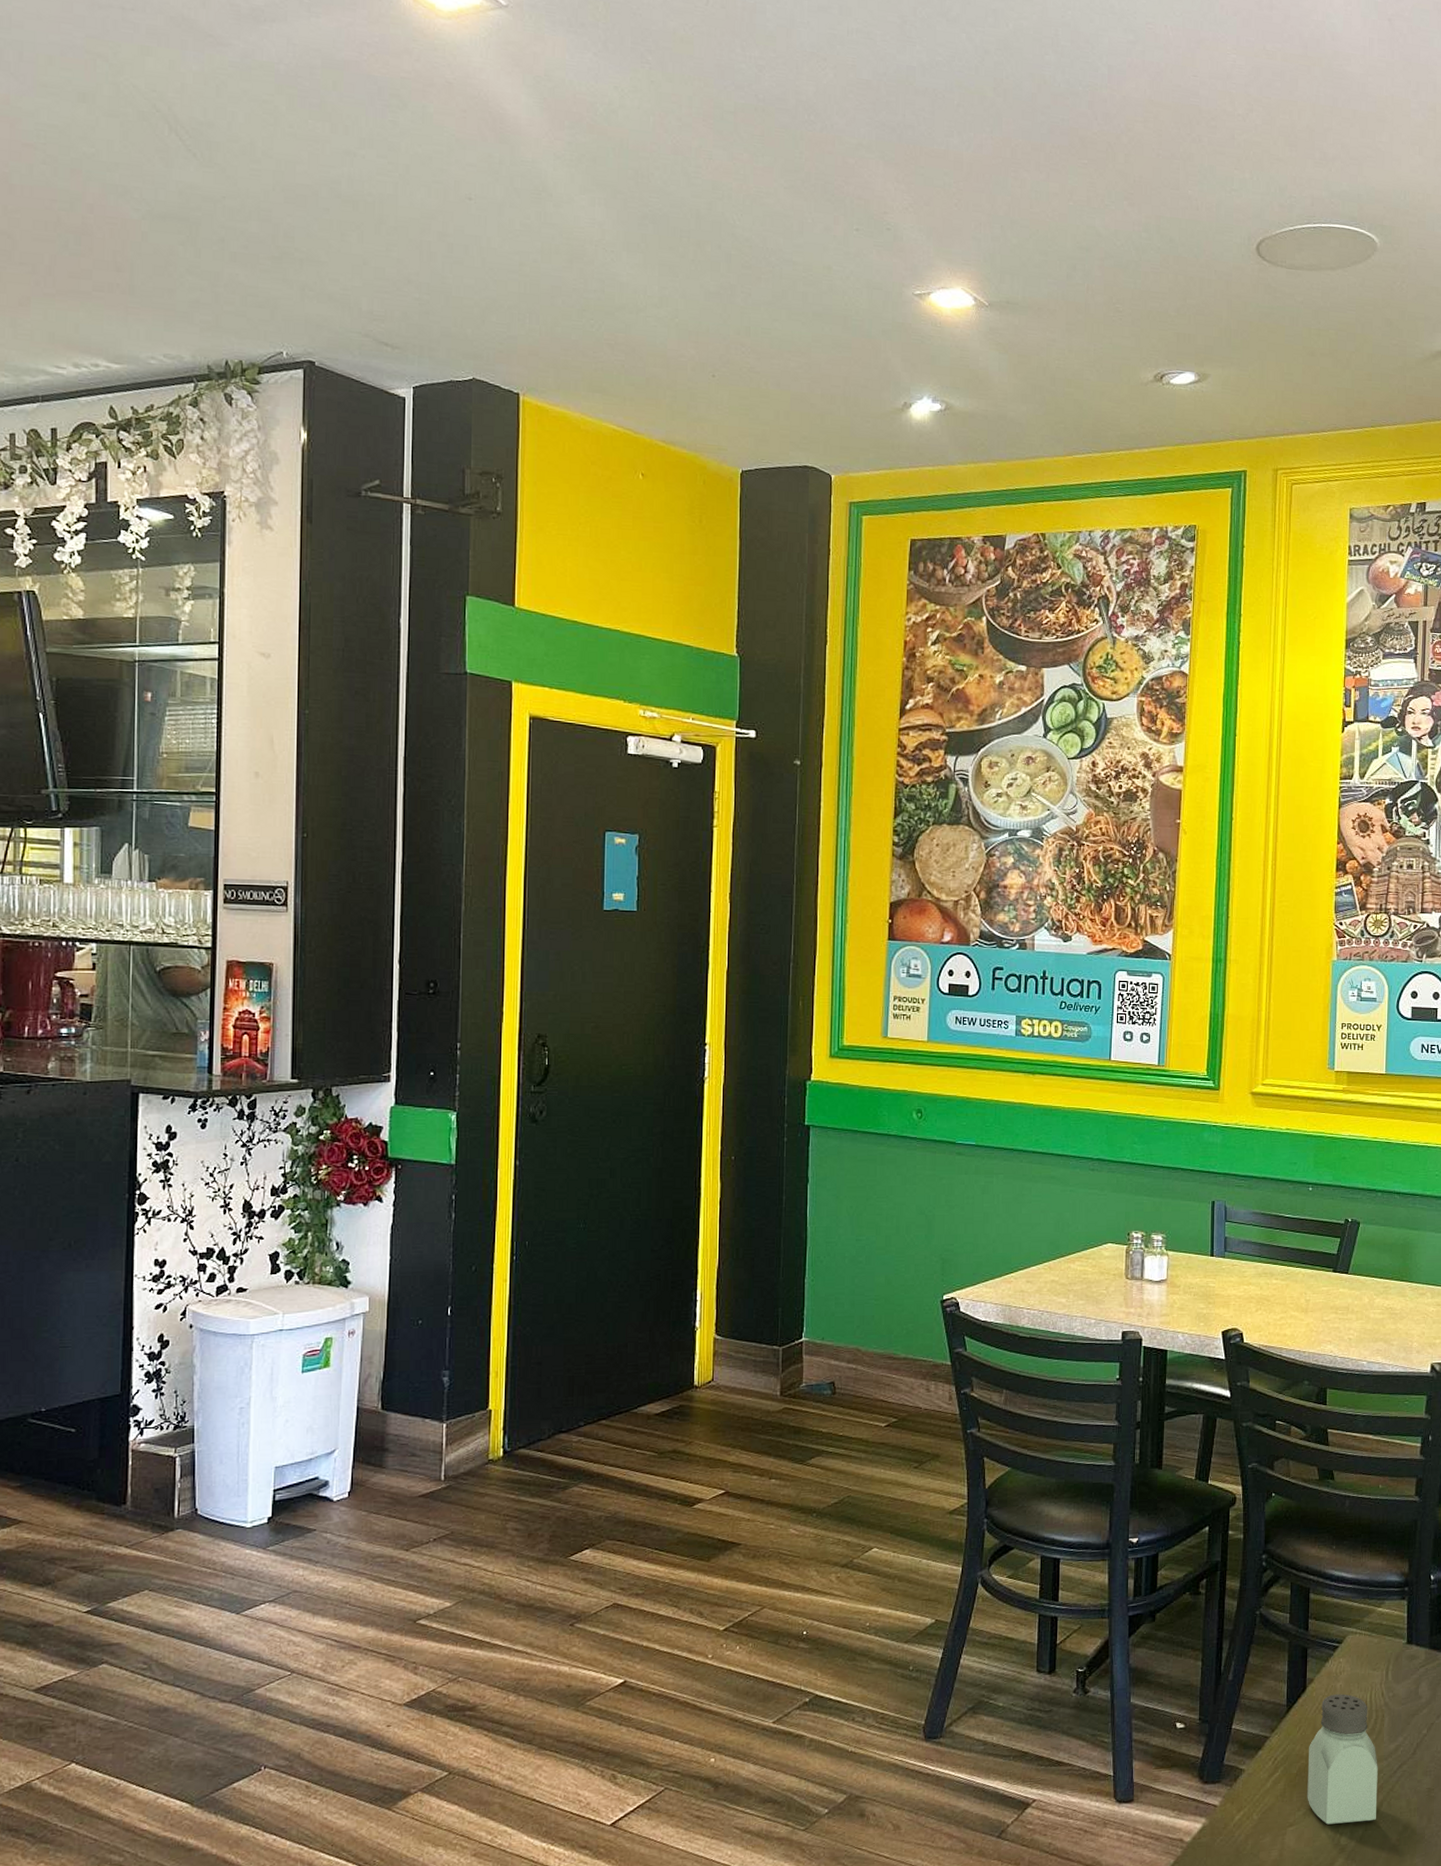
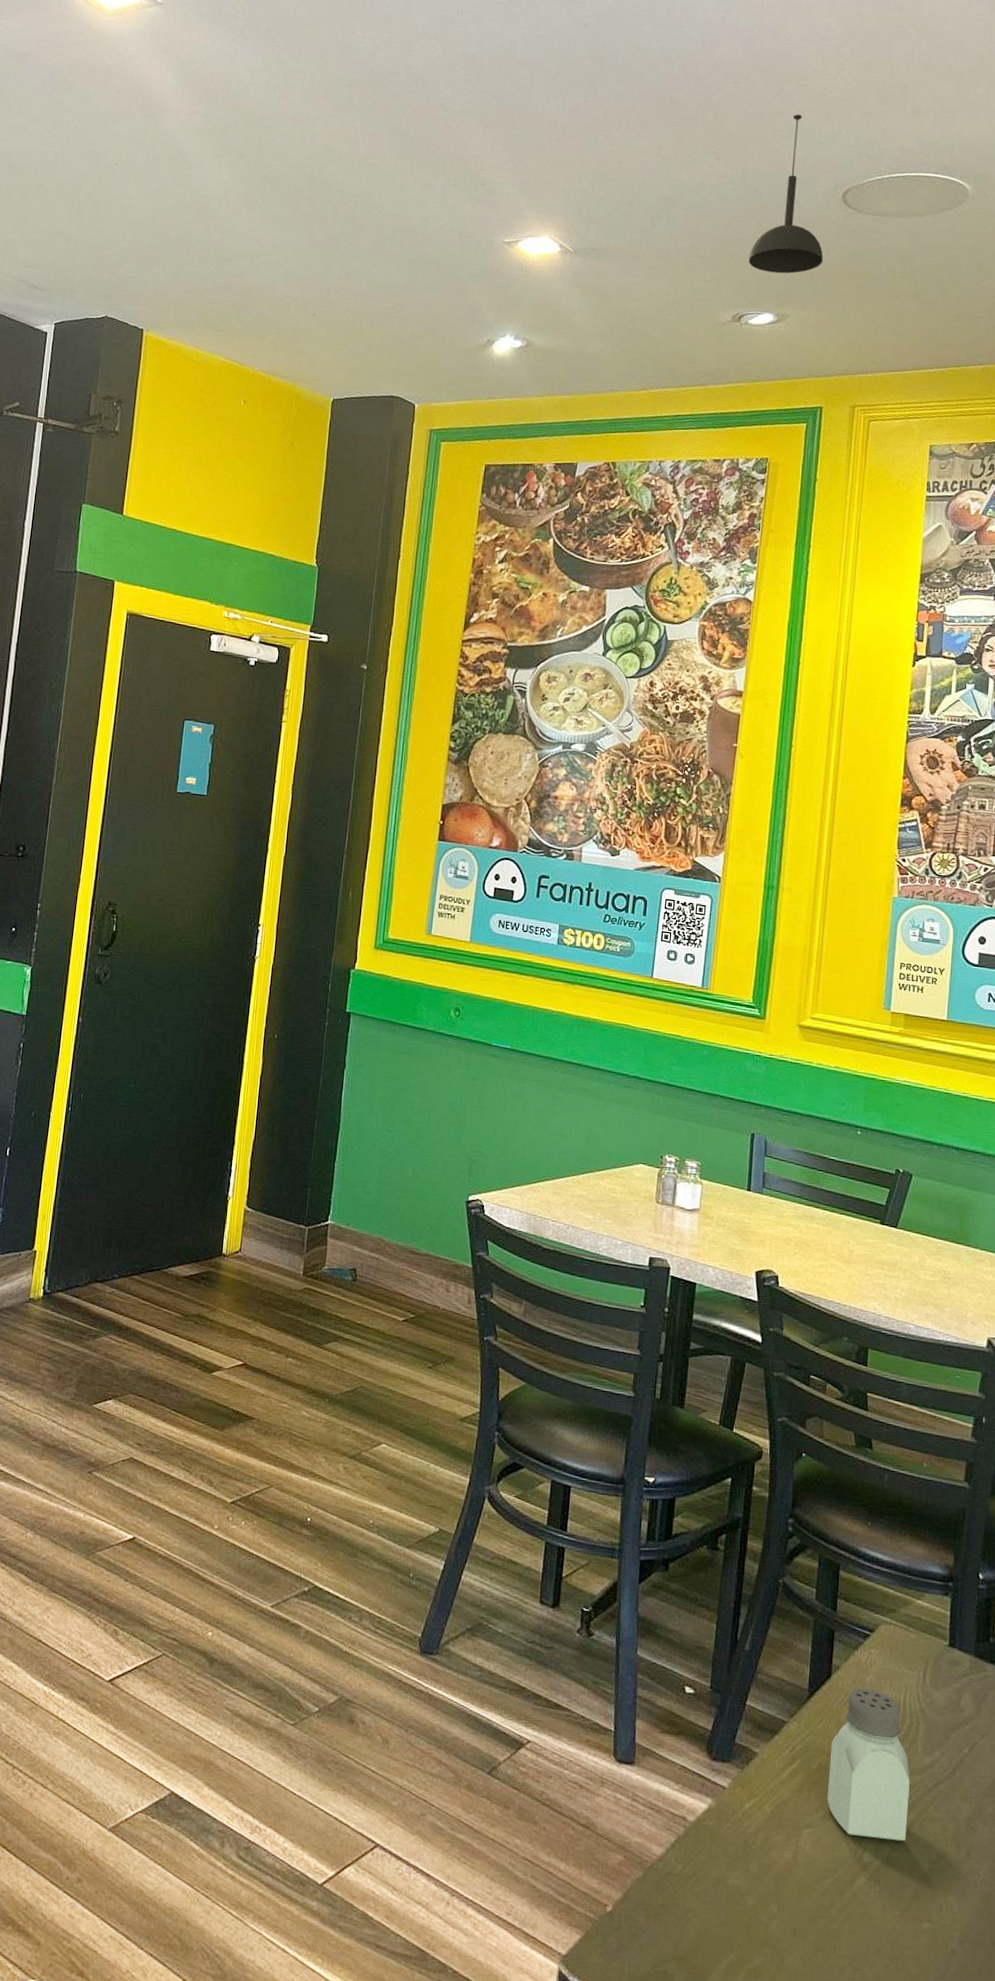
pendant light: none [1167,158,1241,330] -> present [748,114,824,274]

